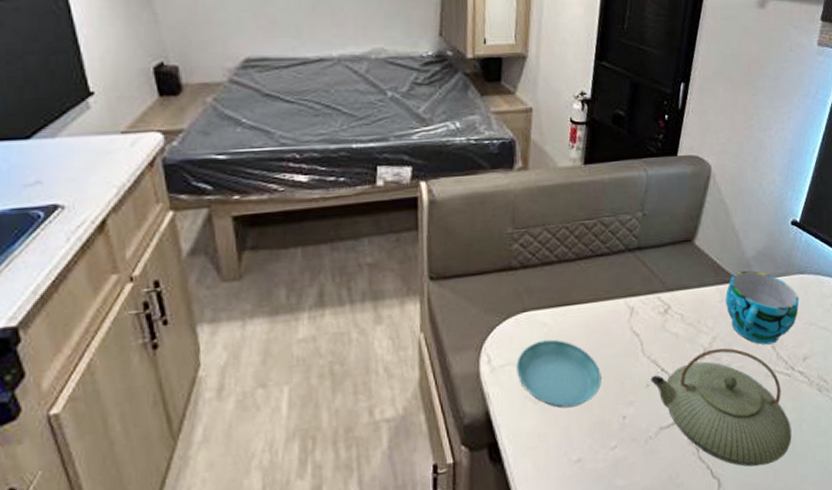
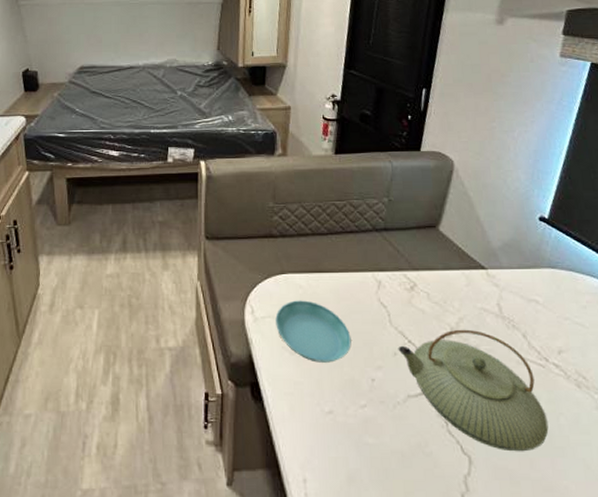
cup: present [725,270,800,345] -> none [471,259,551,333]

